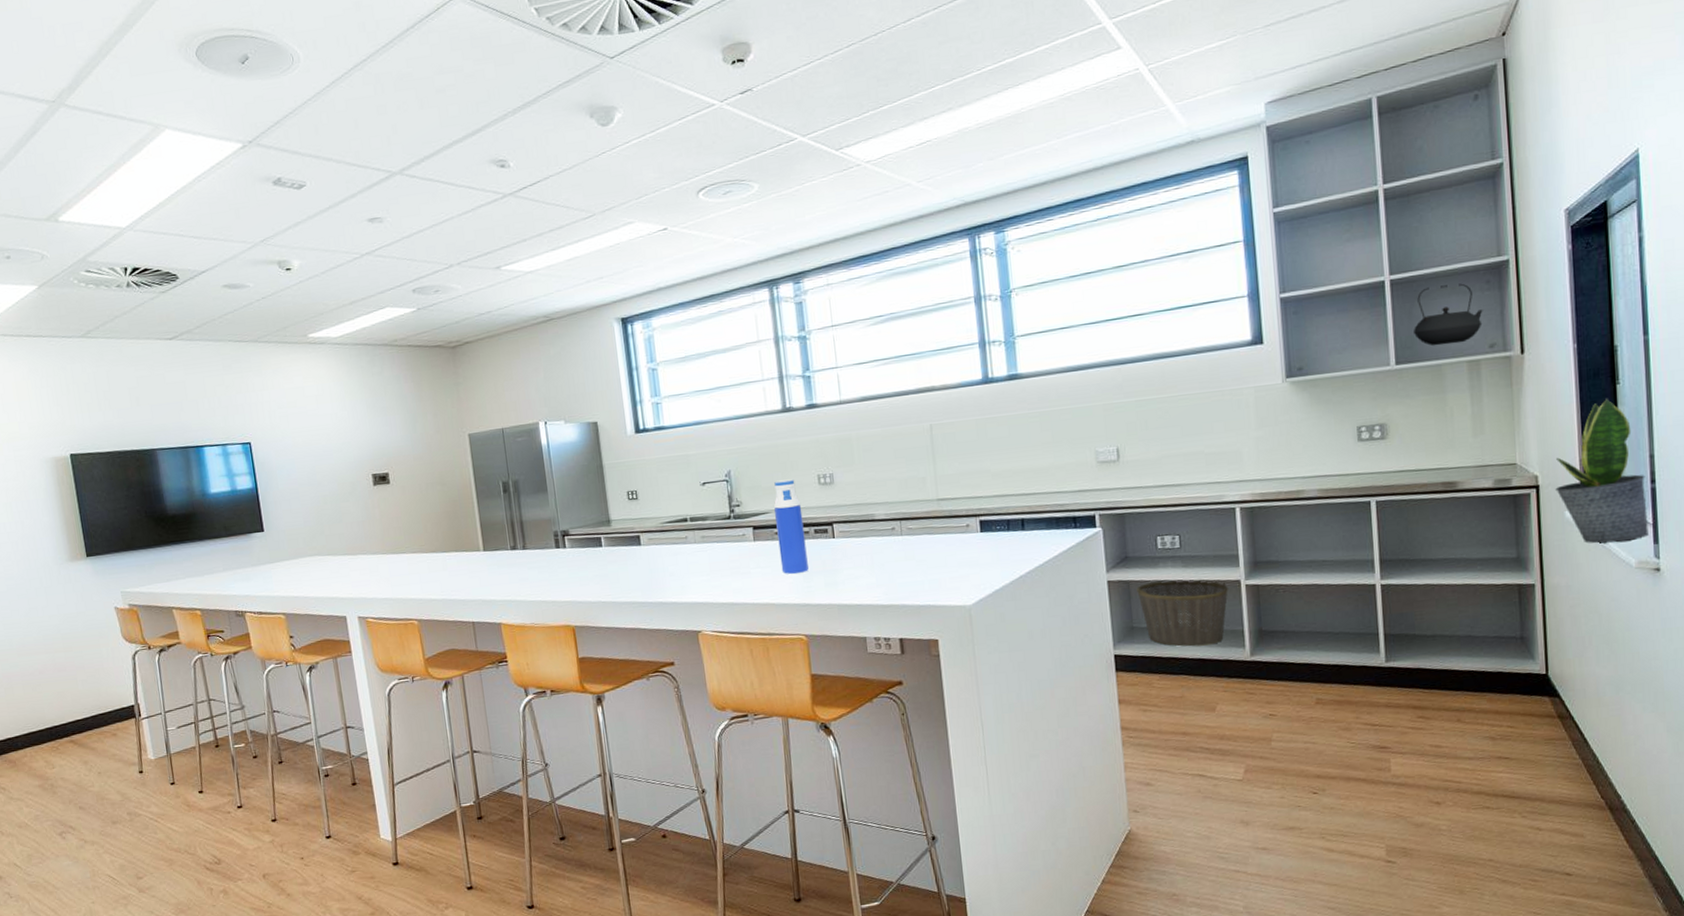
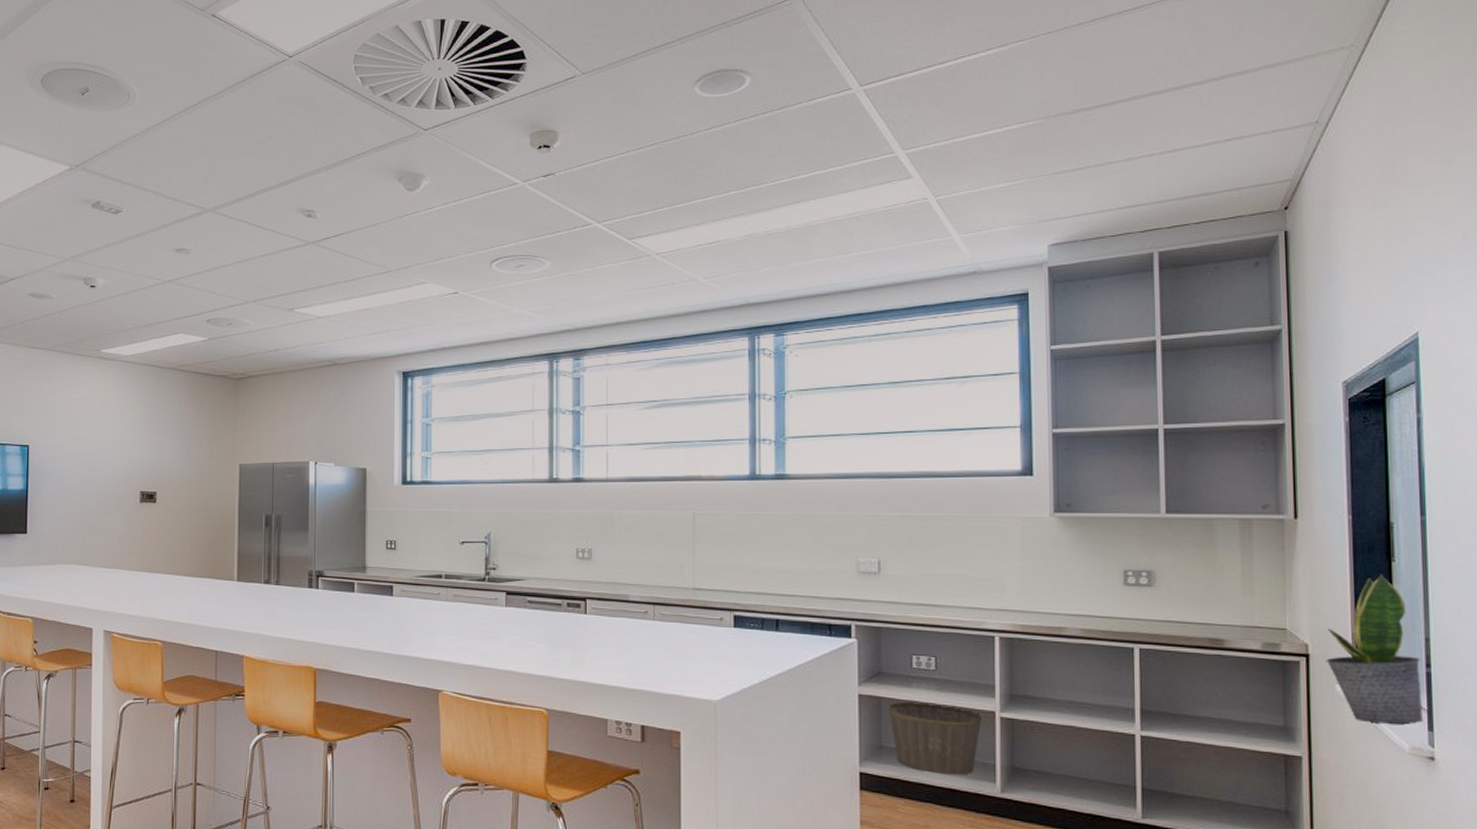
water bottle: present [774,479,809,574] -> none [529,549,557,645]
teapot: present [1414,283,1483,346] -> none [1186,441,1257,500]

